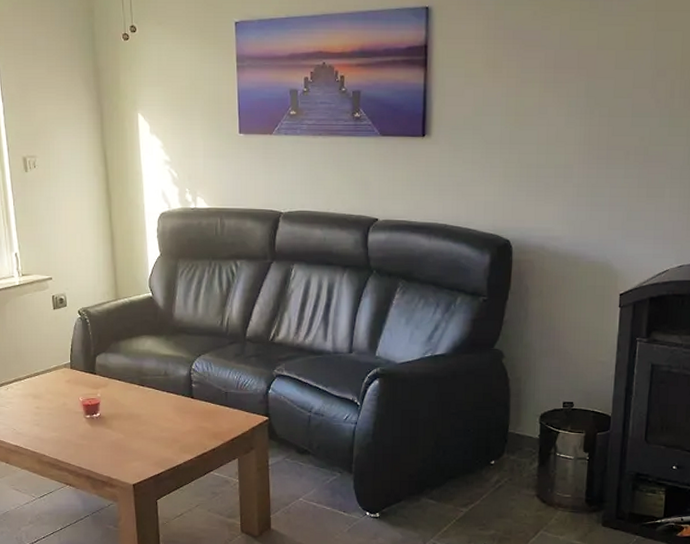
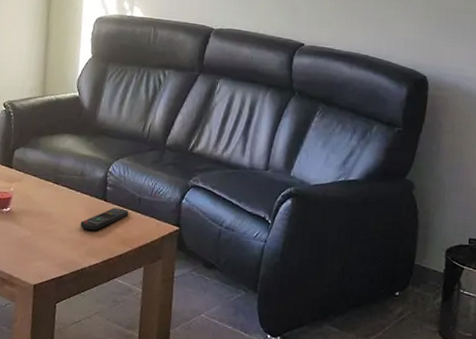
remote control: none [170,404,217,428] -> present [80,208,129,231]

